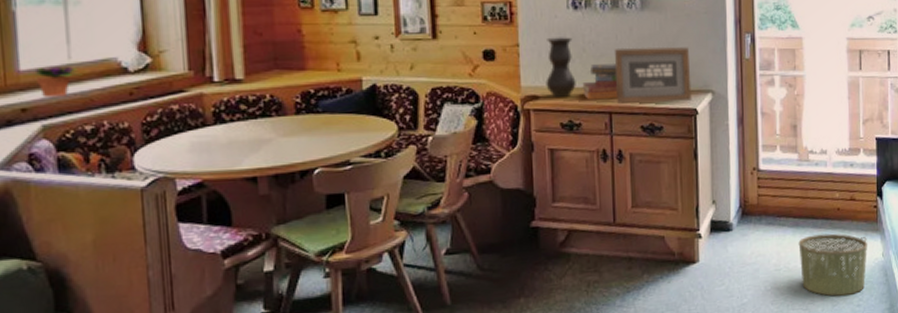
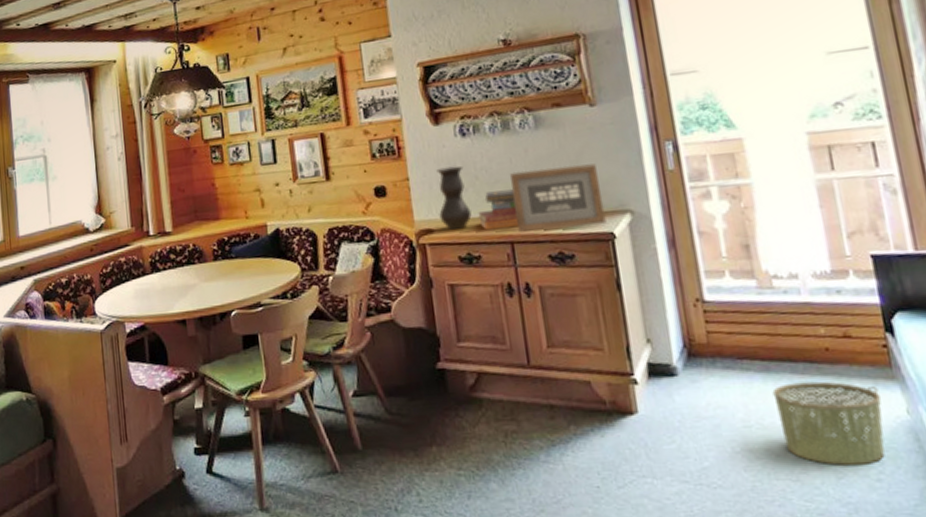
potted flower: present [28,66,81,97] -> none [25,230,58,257]

